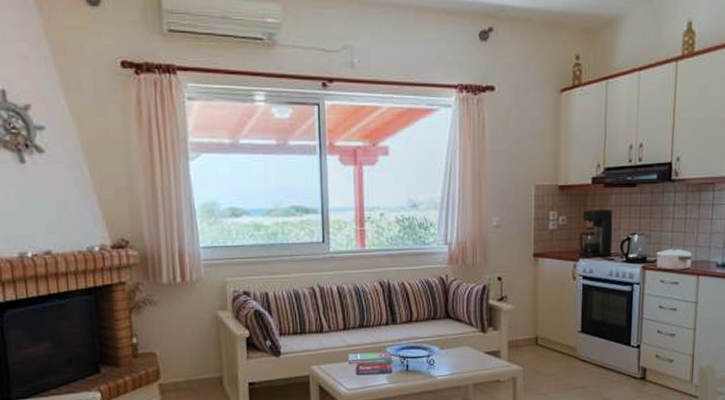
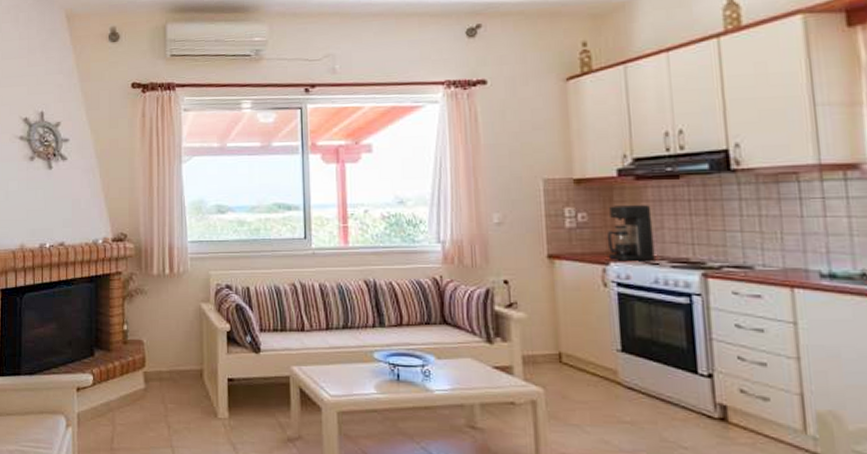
books: present [348,352,393,375] -> none [331,356,381,383]
kettle: present [619,232,648,265] -> none [664,231,710,271]
cooking pot: present [656,247,692,271] -> none [721,251,779,280]

